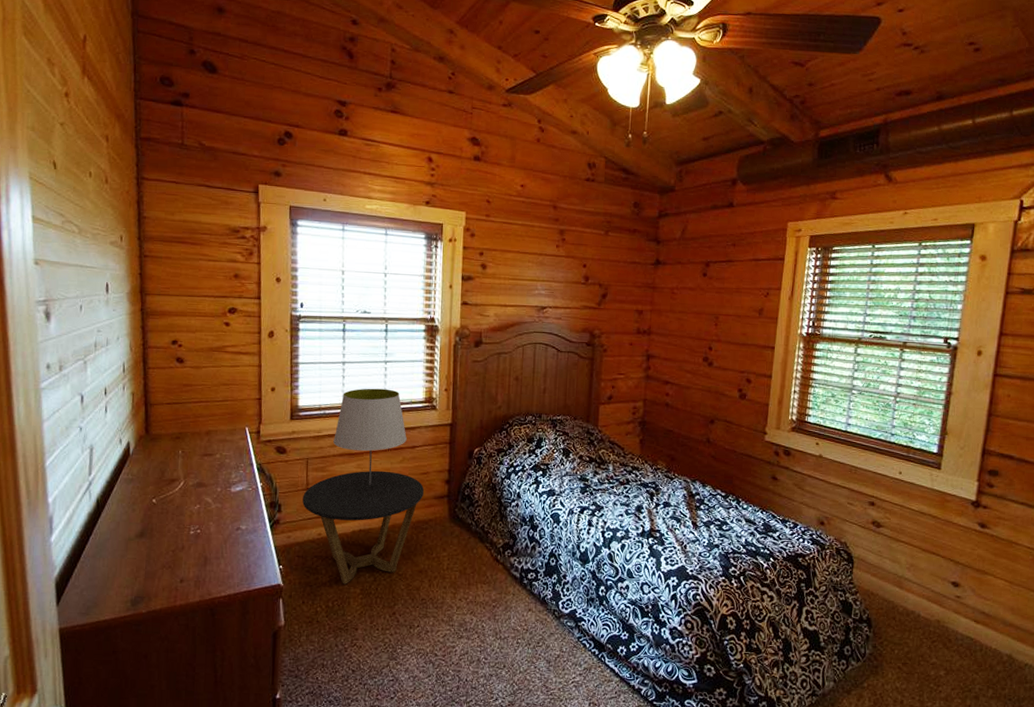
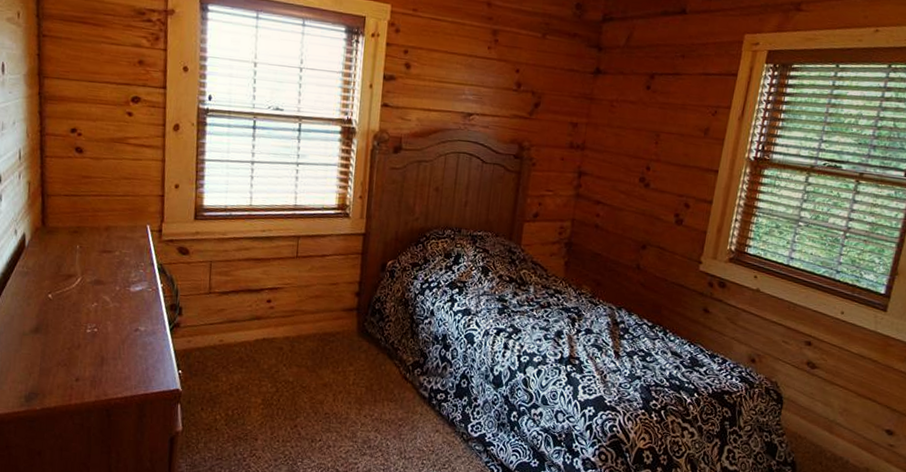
side table: present [302,470,425,584] -> none [204,277,333,394]
table lamp: present [333,388,407,485] -> none [239,190,317,293]

